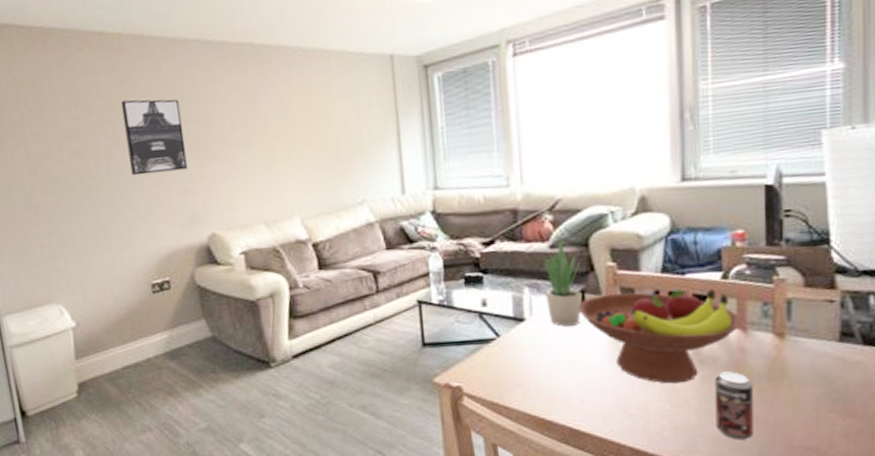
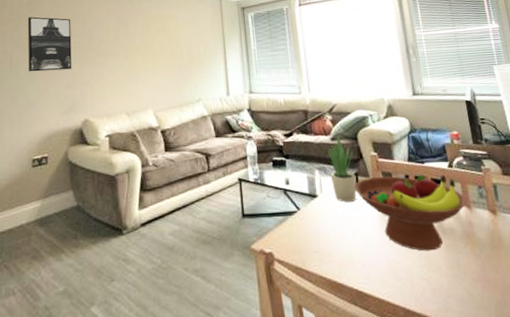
beverage can: present [715,371,753,440] -> none [455,241,489,300]

